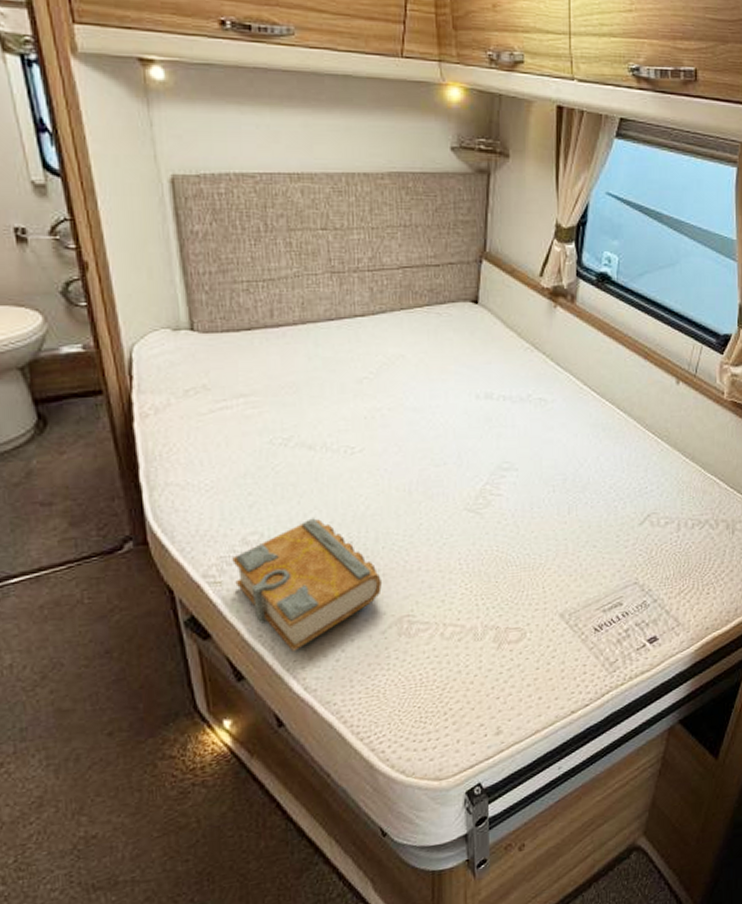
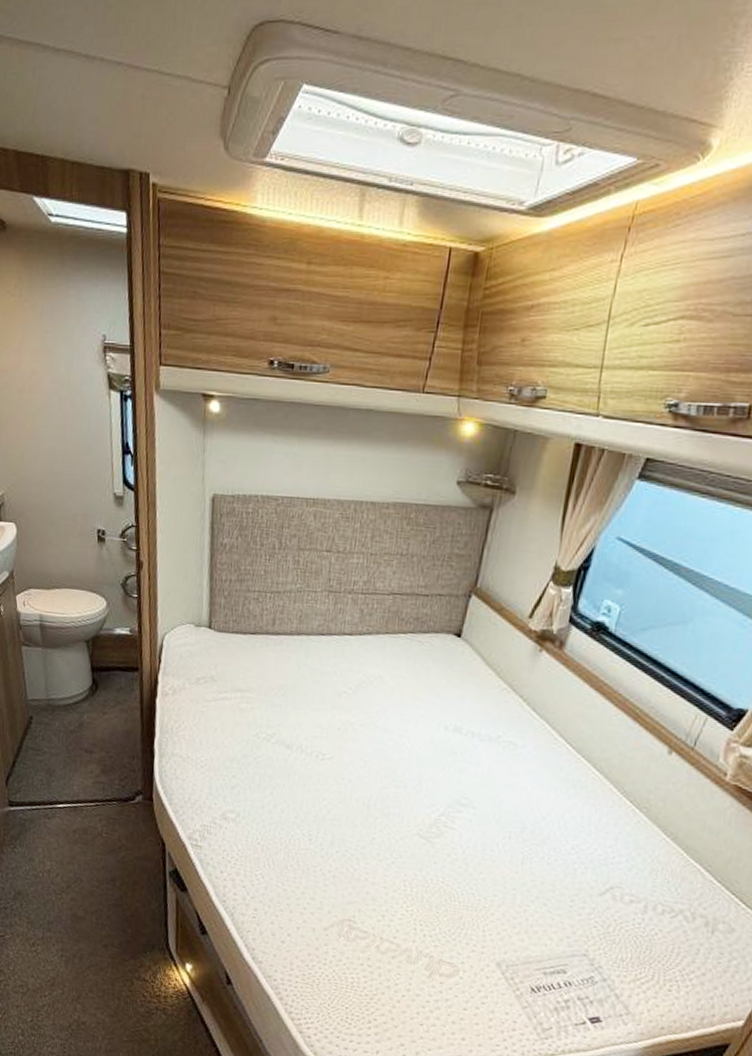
book: present [232,518,382,652] -> none [211,809,331,923]

